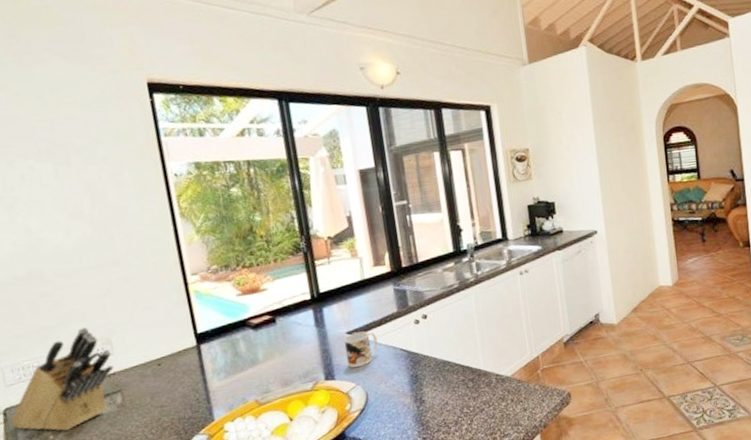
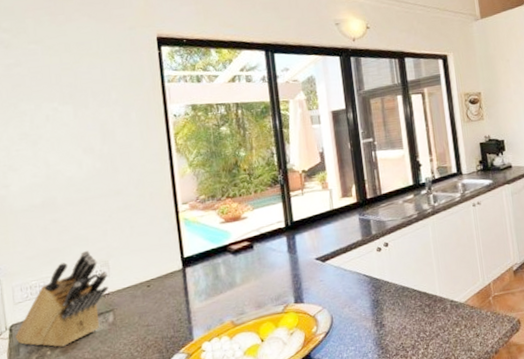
mug: present [343,331,378,368] -> none [312,257,343,293]

